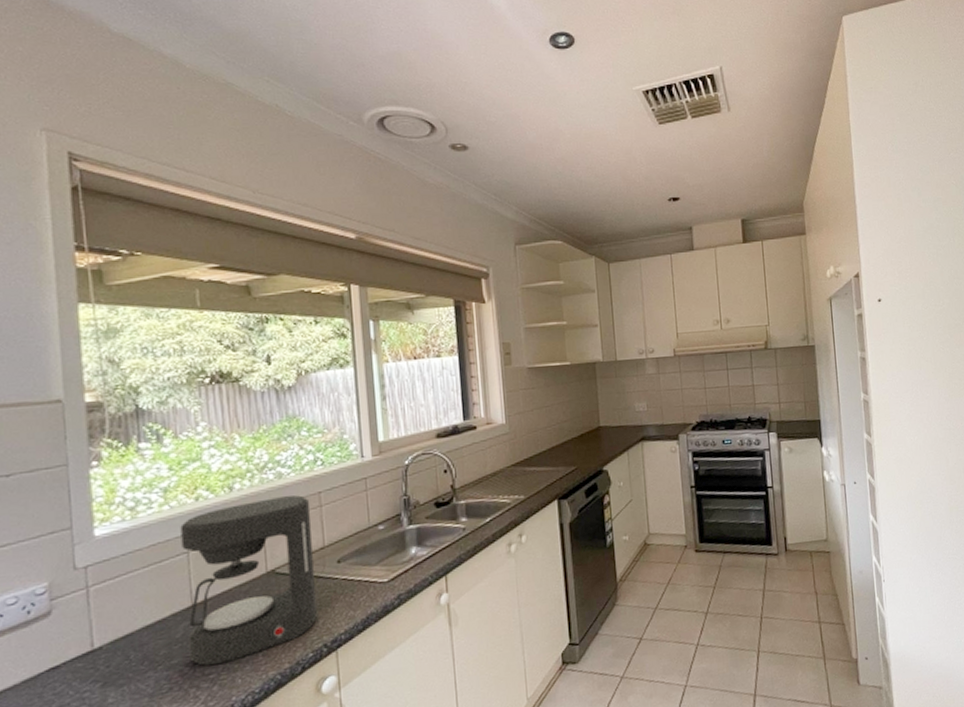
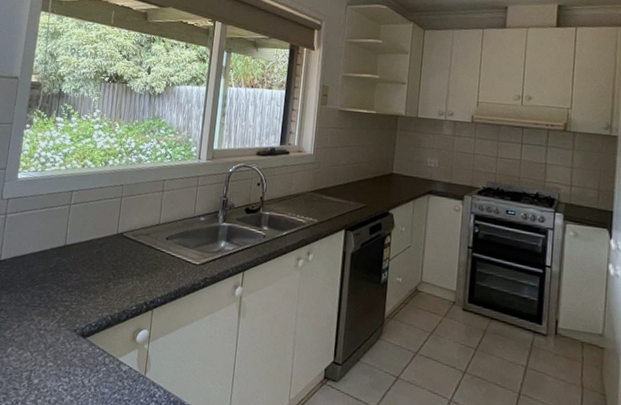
coffee maker: present [180,495,317,666] -> none [56,176,156,296]

